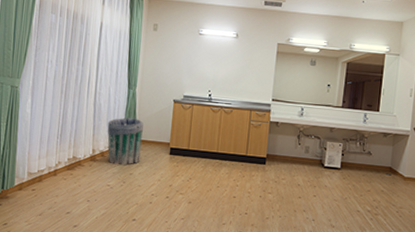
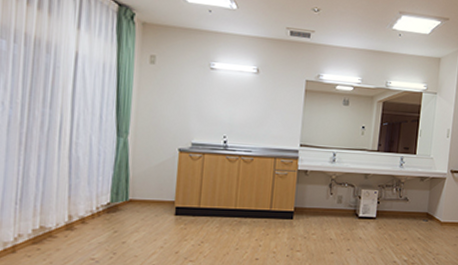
trash can: present [107,117,144,166] -> none [88,173,139,233]

